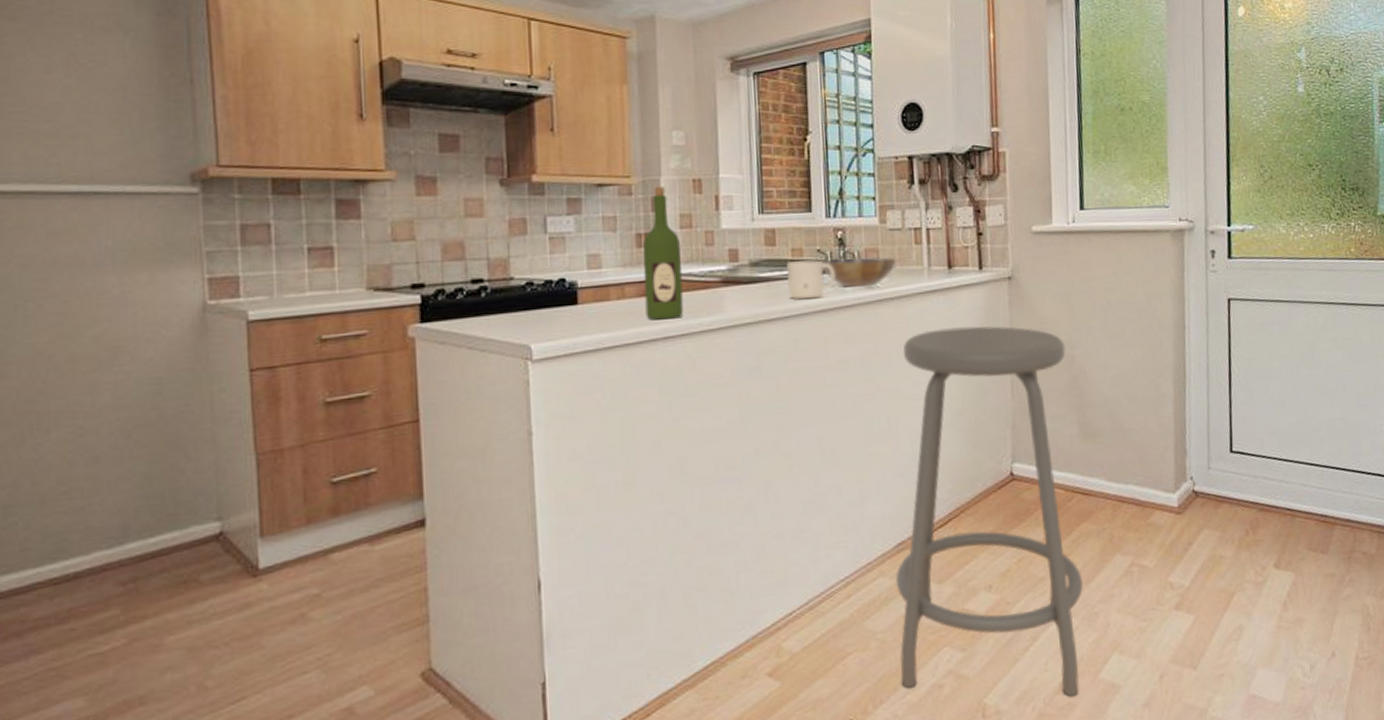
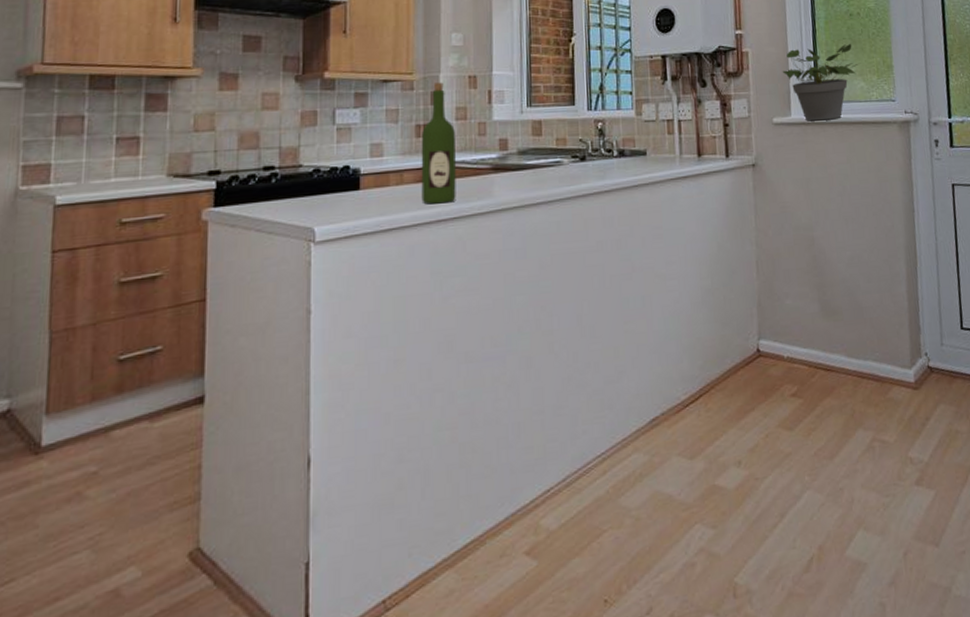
mug: present [787,260,836,300] -> none [552,148,596,185]
bowl: present [821,256,898,288] -> none [583,145,652,174]
bar stool: present [895,326,1083,697] -> none [649,209,828,576]
potted plant: none [1043,142,1132,230] -> present [782,43,861,121]

